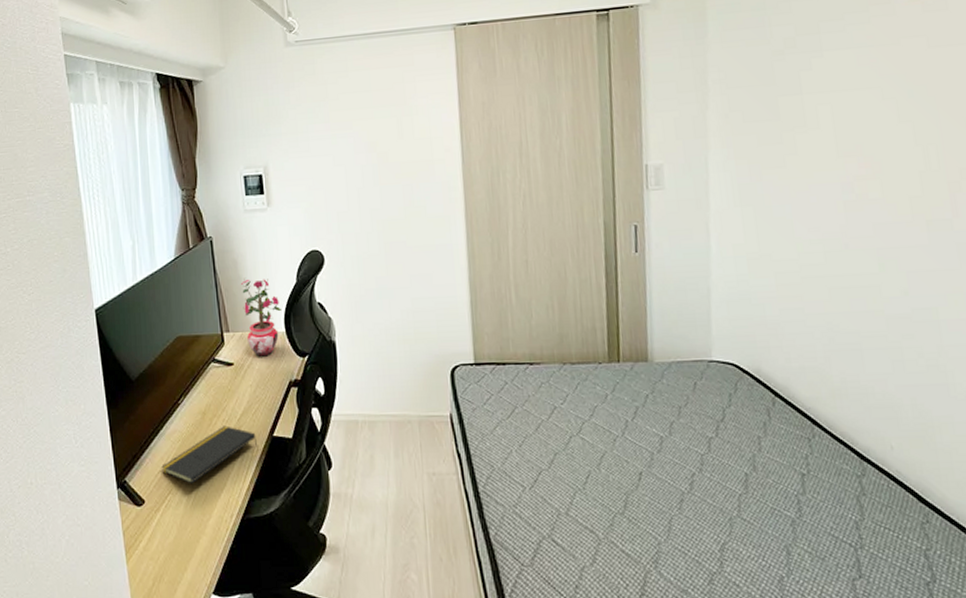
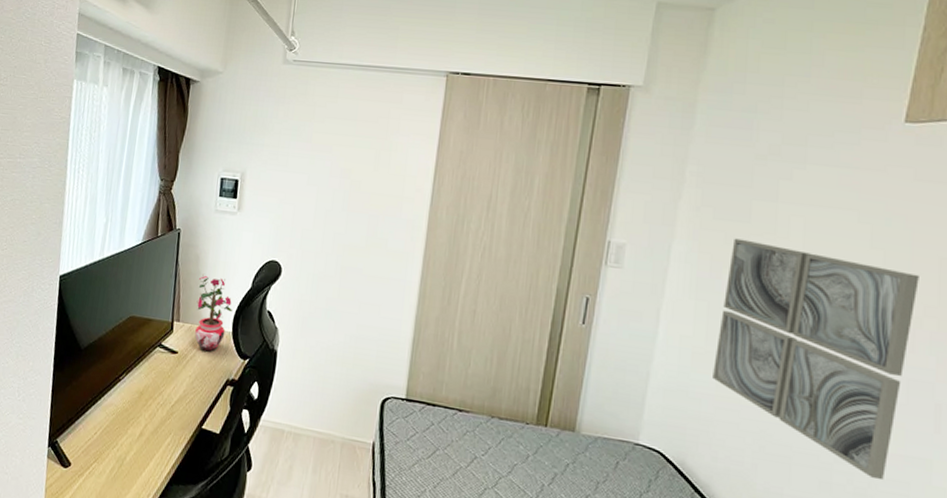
notepad: present [161,425,258,484] -> none [92,408,186,457]
wall art: none [766,137,953,348] -> present [713,238,919,481]

